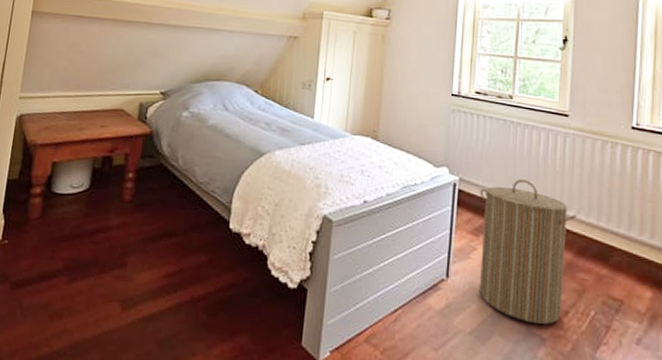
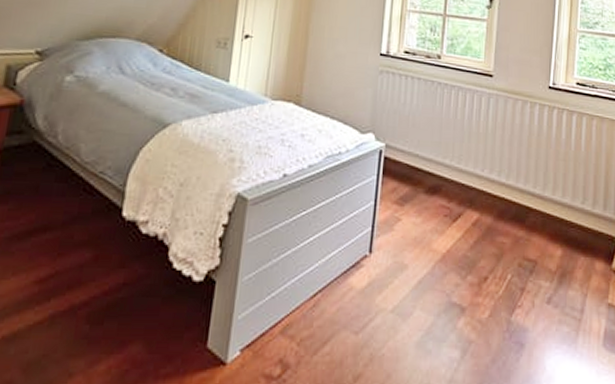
laundry hamper: present [478,179,578,325] -> none [401,143,499,293]

